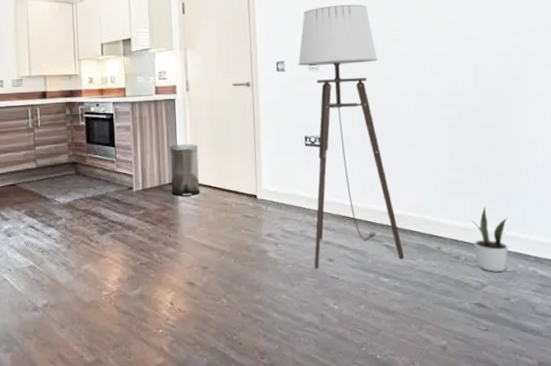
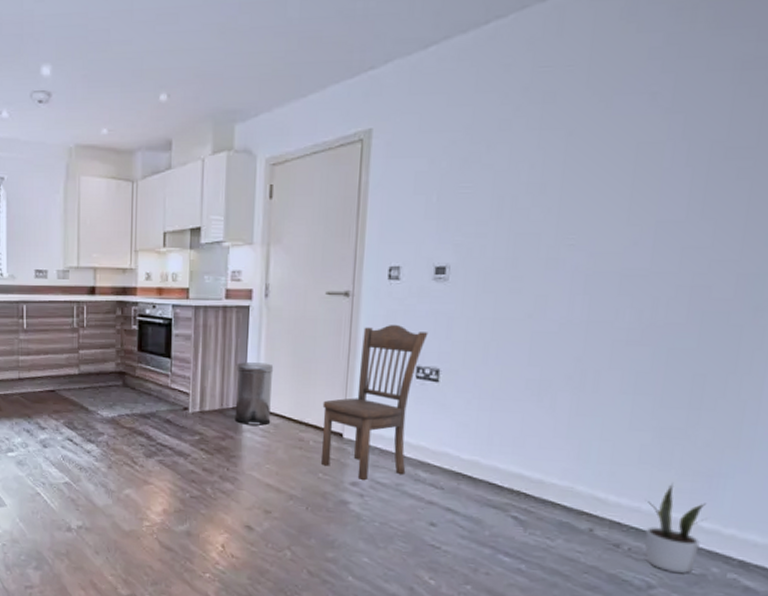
dining chair: none [239,106,310,232] -> present [321,325,429,481]
floor lamp: present [298,4,405,268] -> none [408,193,538,537]

